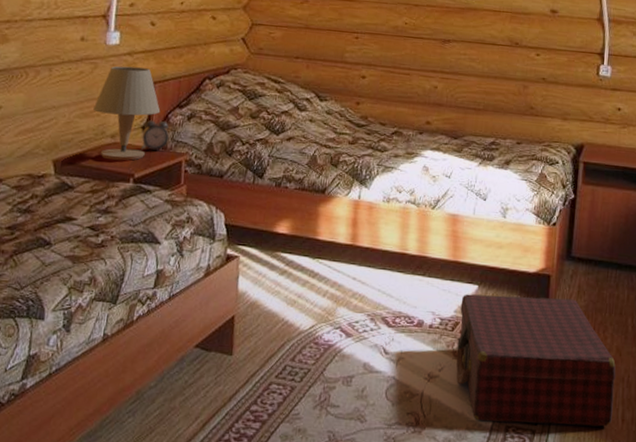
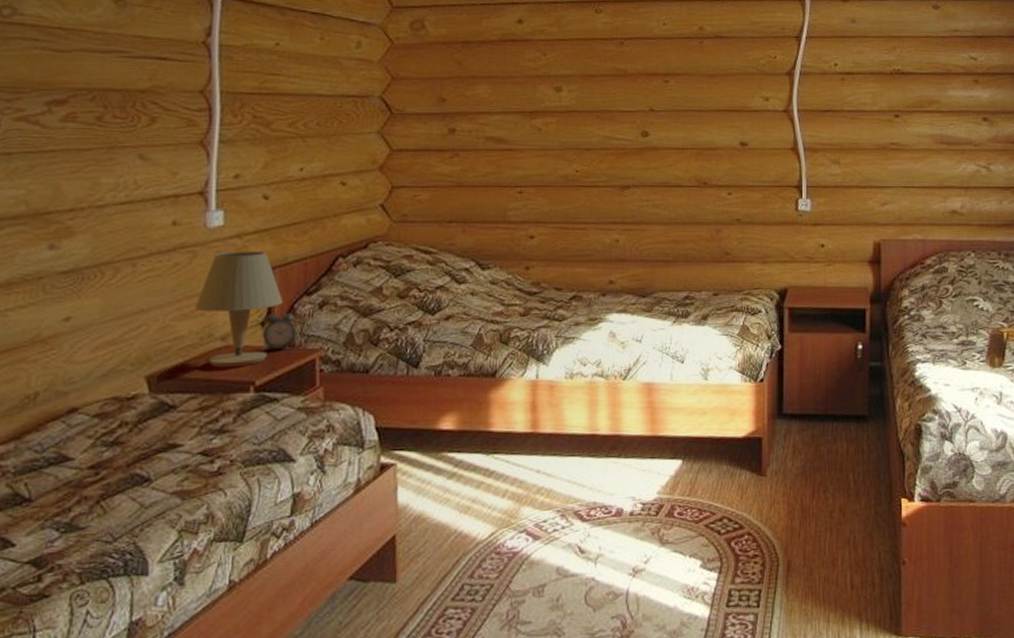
suitcase: present [456,294,616,427] -> none [663,461,841,613]

